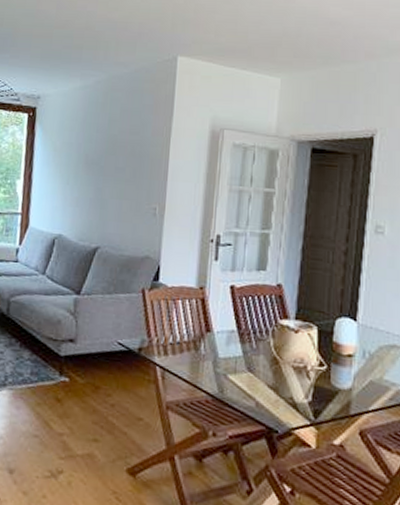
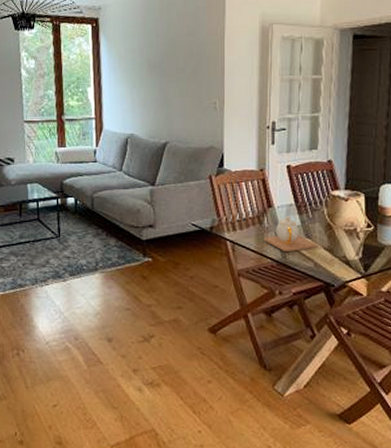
teapot: none [199,343,261,387] -> present [264,215,318,253]

